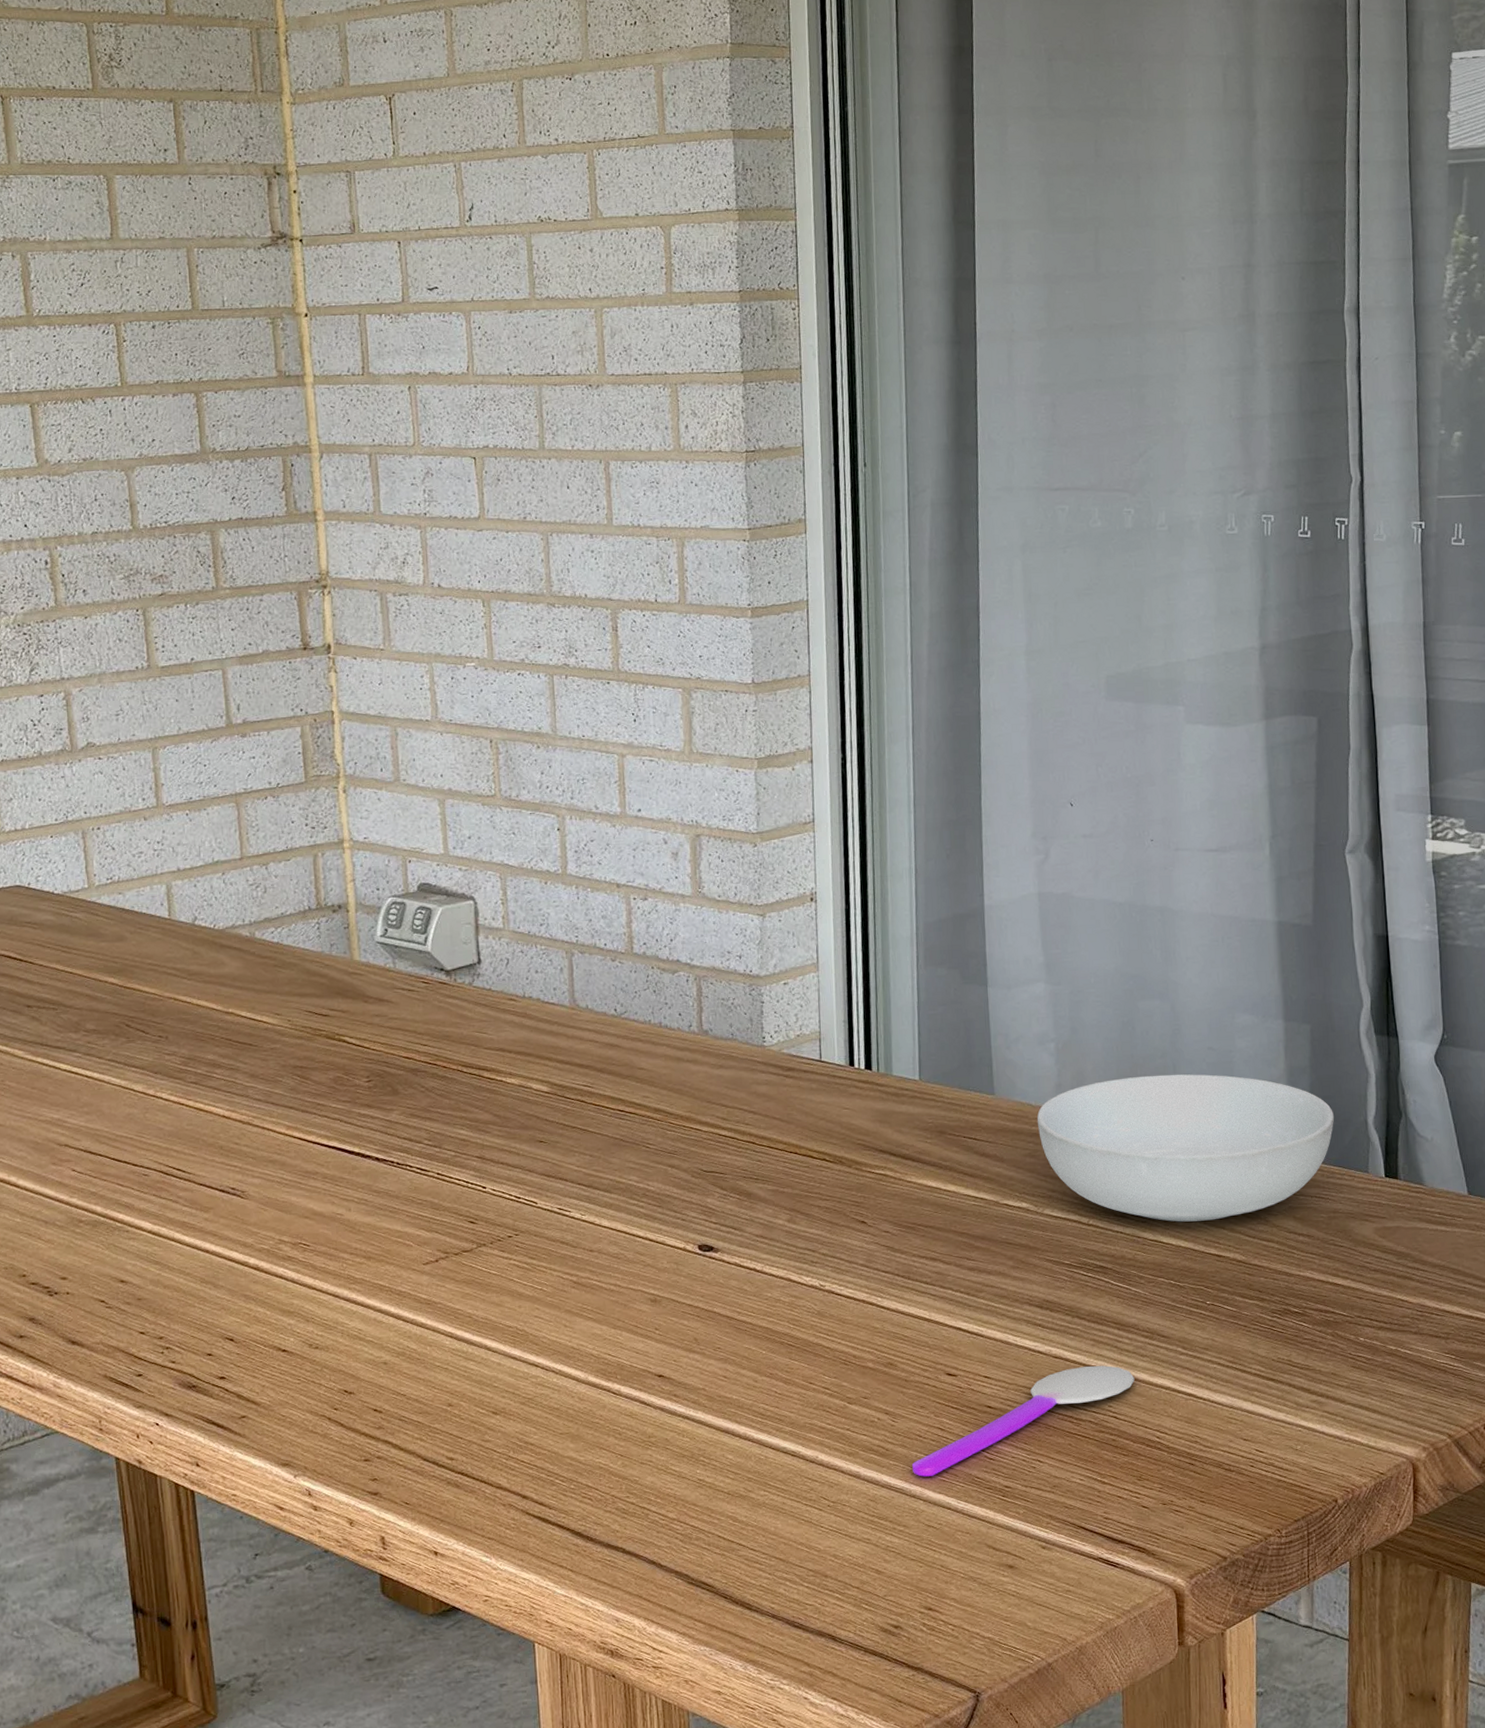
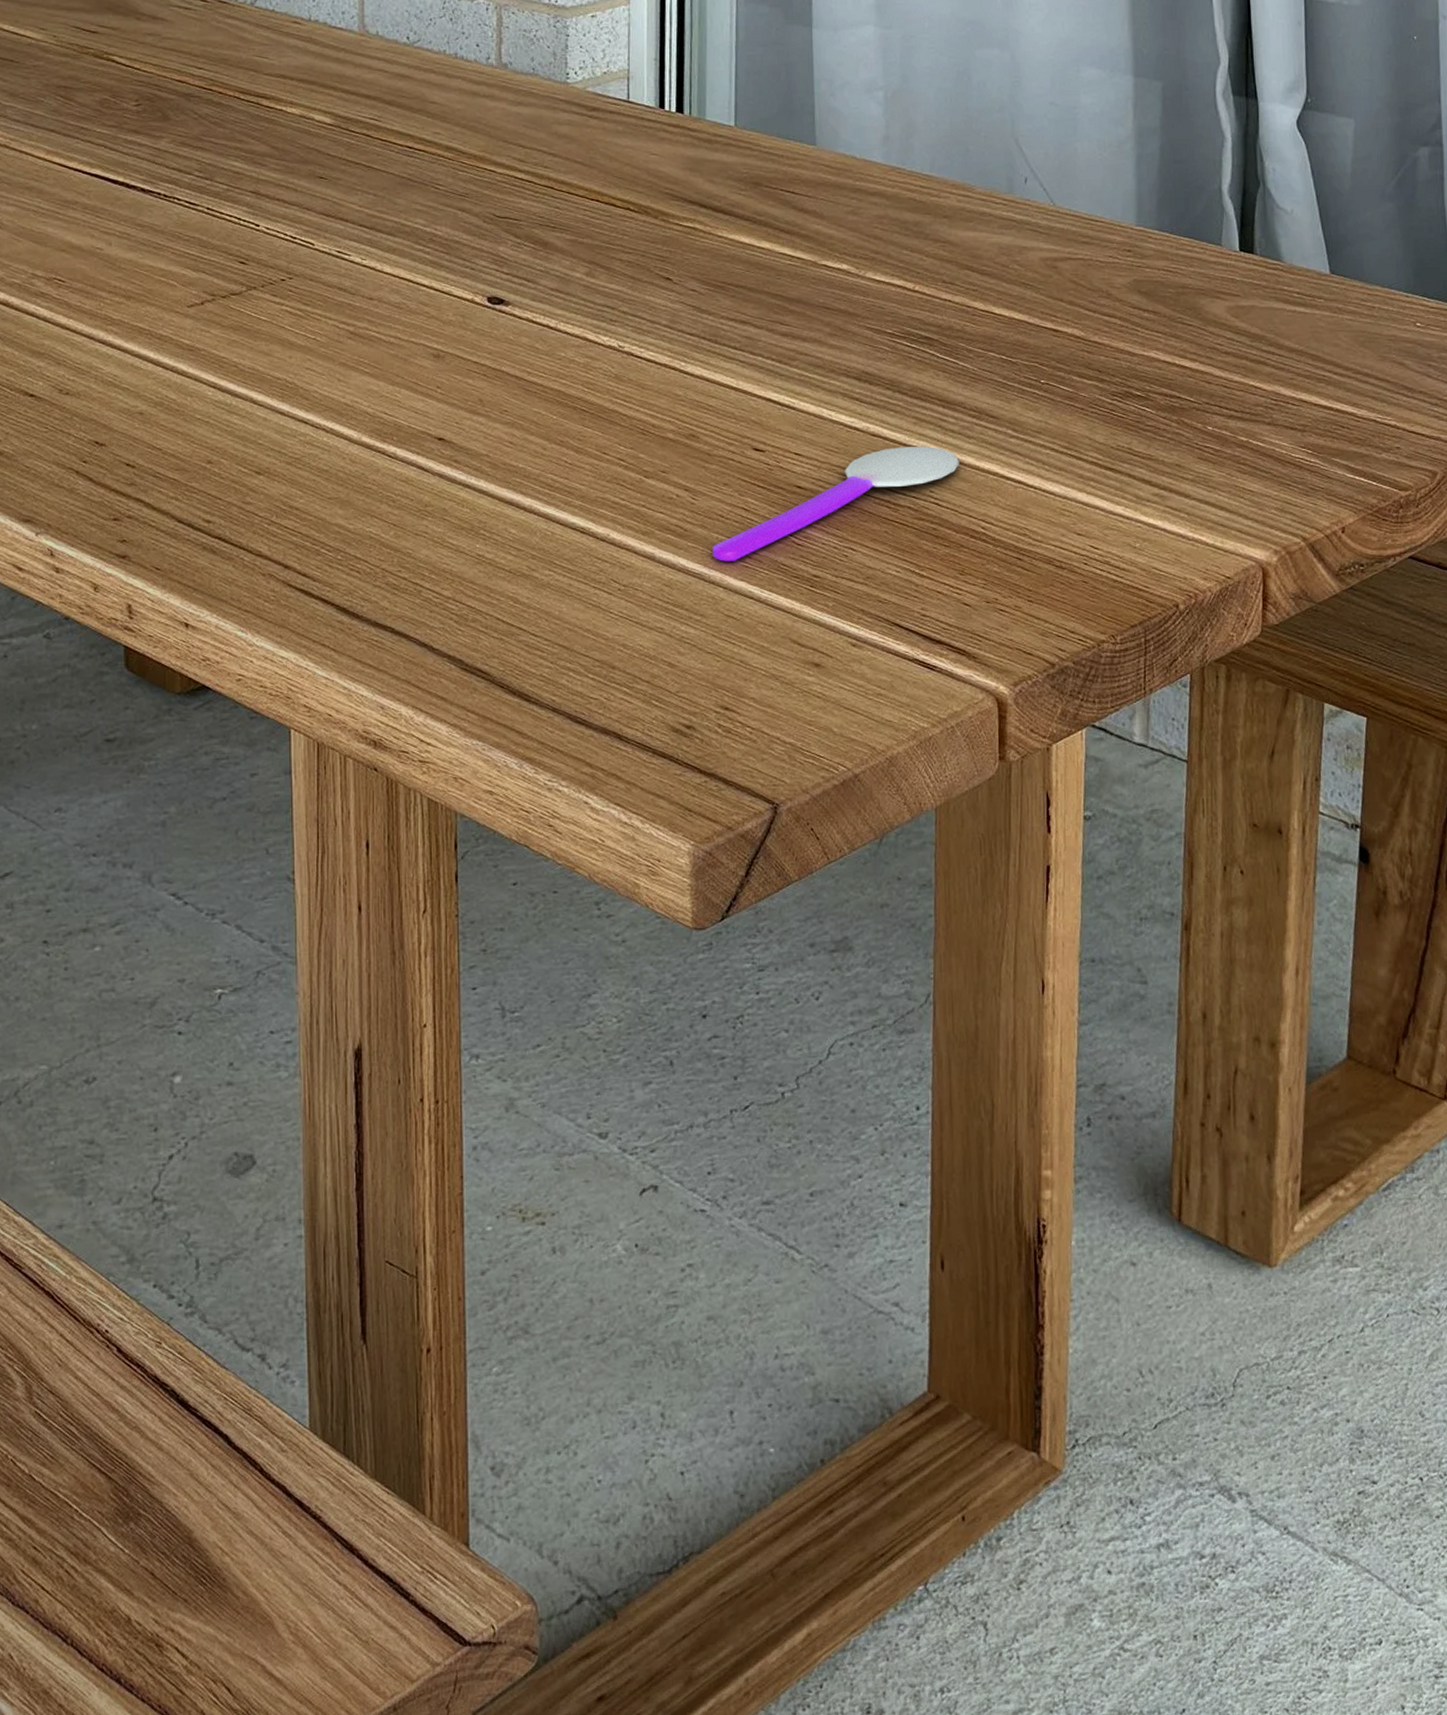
serving bowl: present [1036,1074,1334,1222] -> none [861,130,1185,292]

